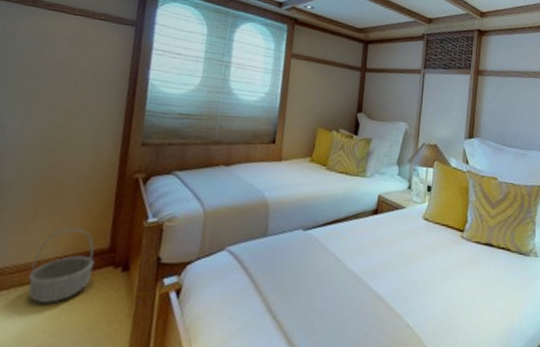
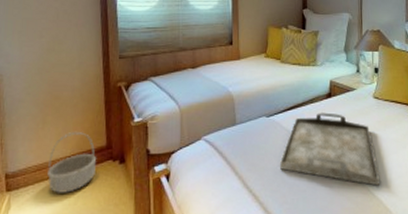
serving tray: none [312,230,422,321] -> present [280,112,380,186]

